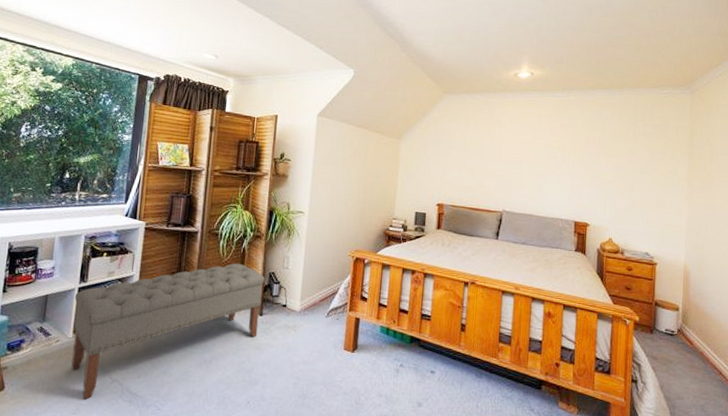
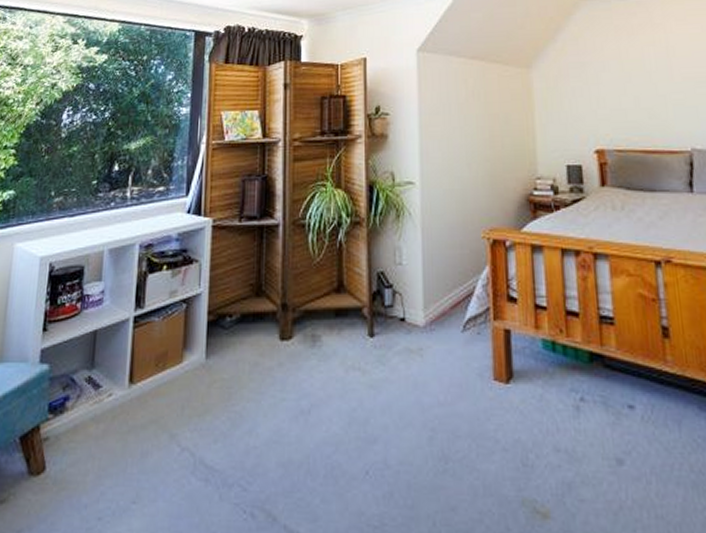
bench: present [71,263,265,400] -> none [128,263,372,480]

